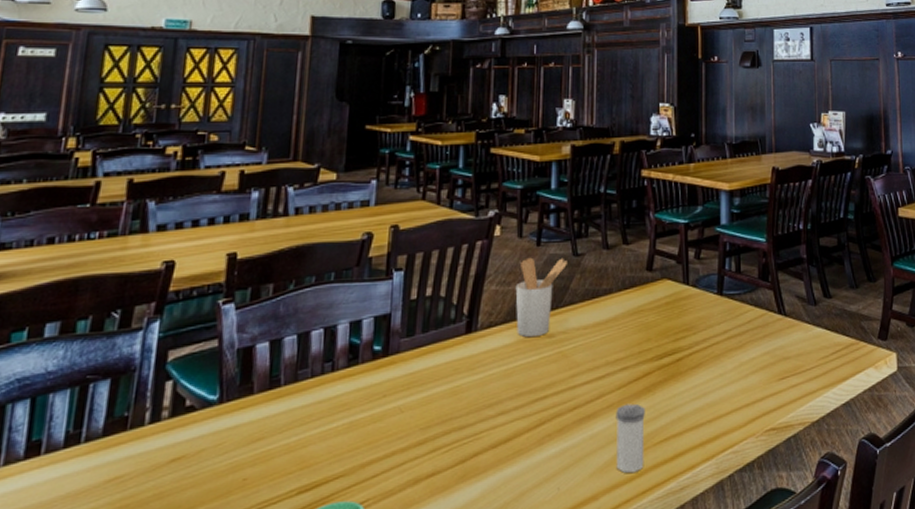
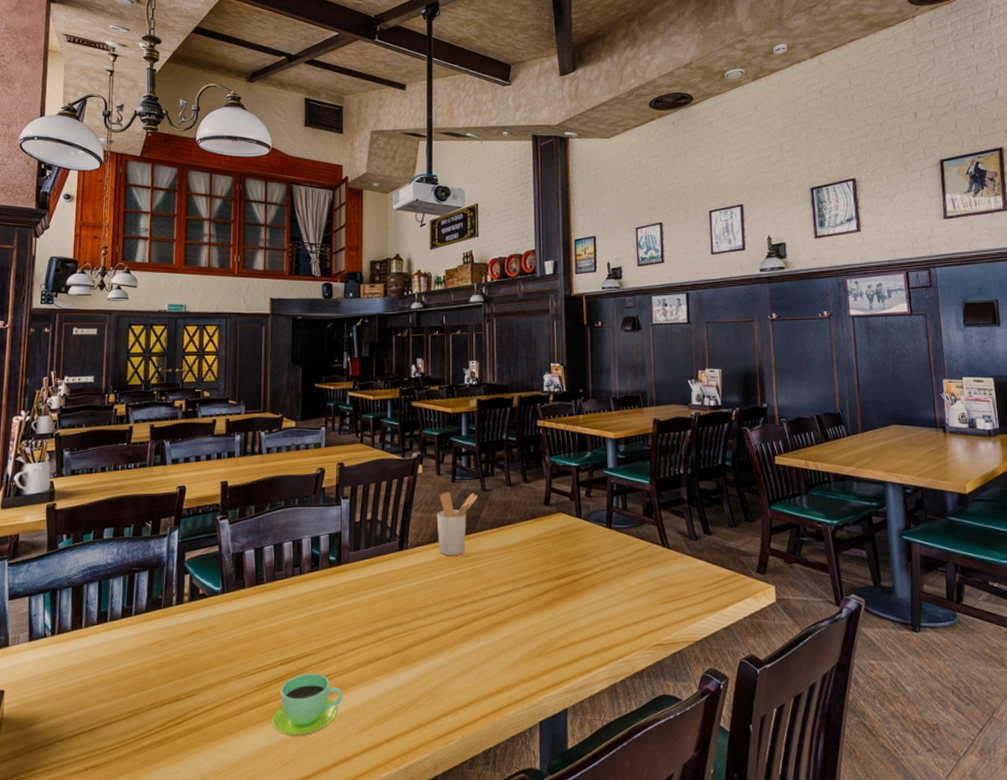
salt shaker: present [615,403,645,474] -> none [522,614,548,672]

